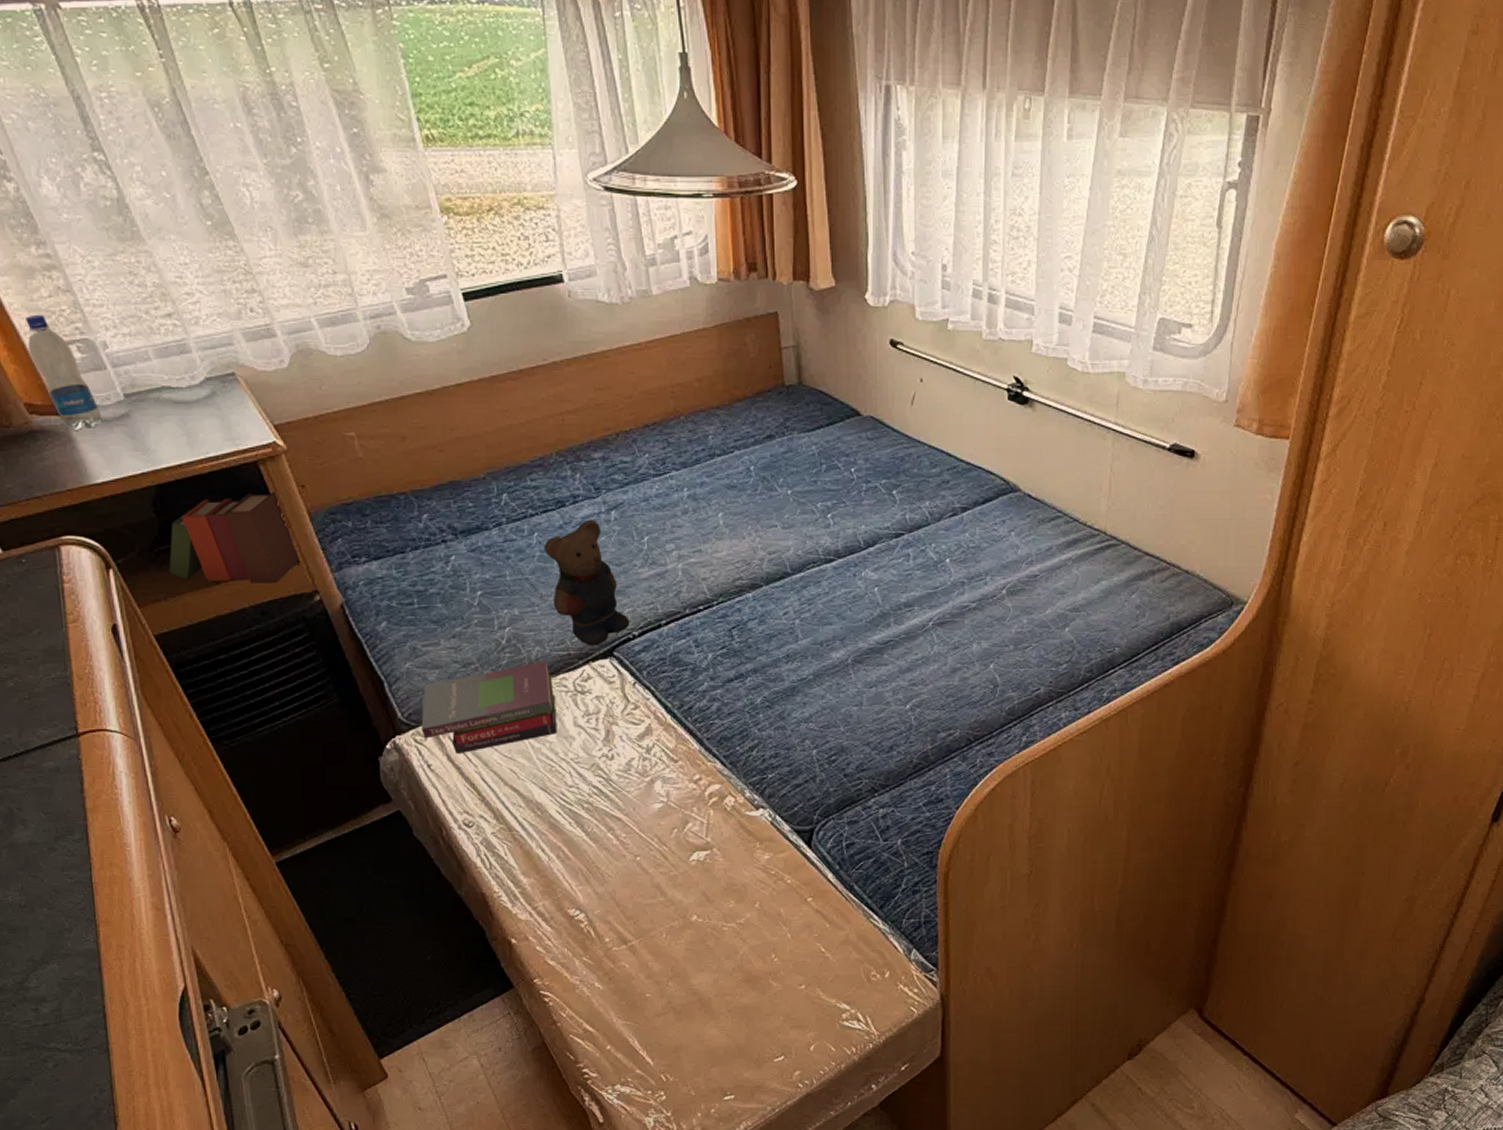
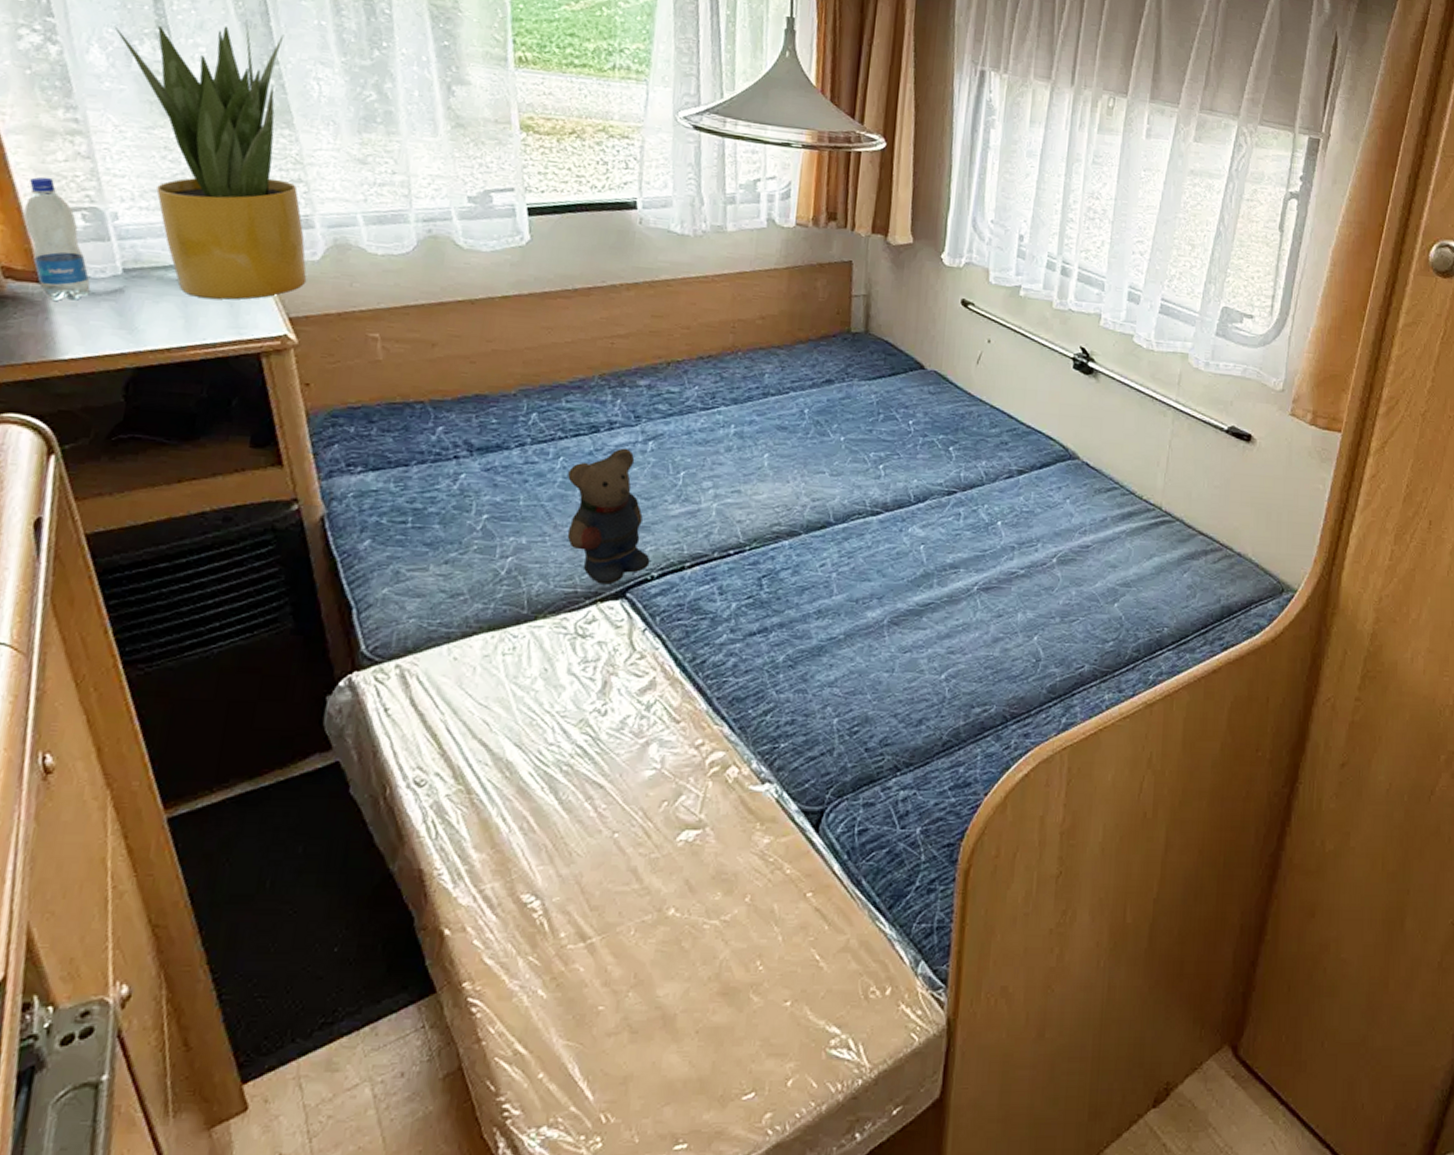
planter: none [56,131,281,414] -> present [114,19,307,300]
books: present [169,493,299,583] -> none [123,386,284,487]
books: present [421,661,558,753] -> none [385,597,552,697]

